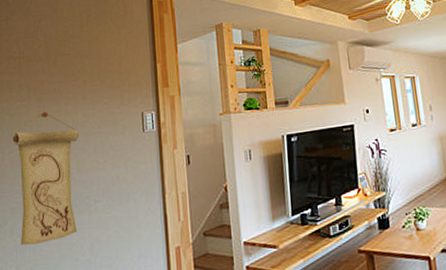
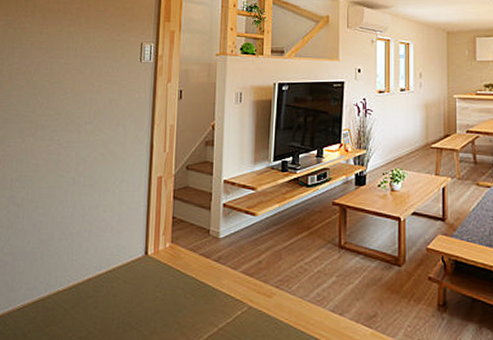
wall scroll: present [12,112,79,246] -> none [9,30,78,156]

